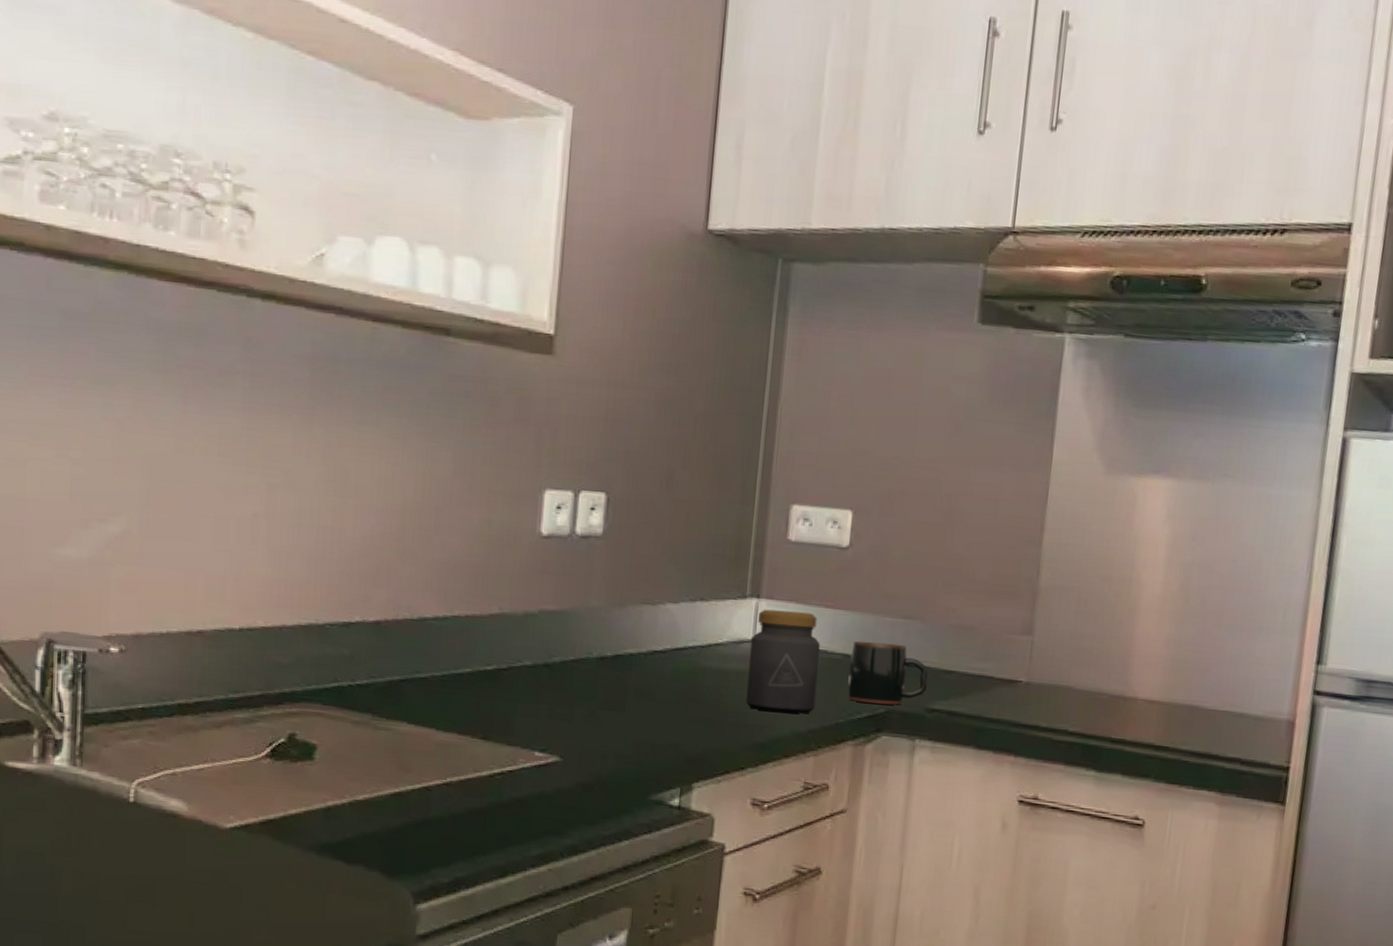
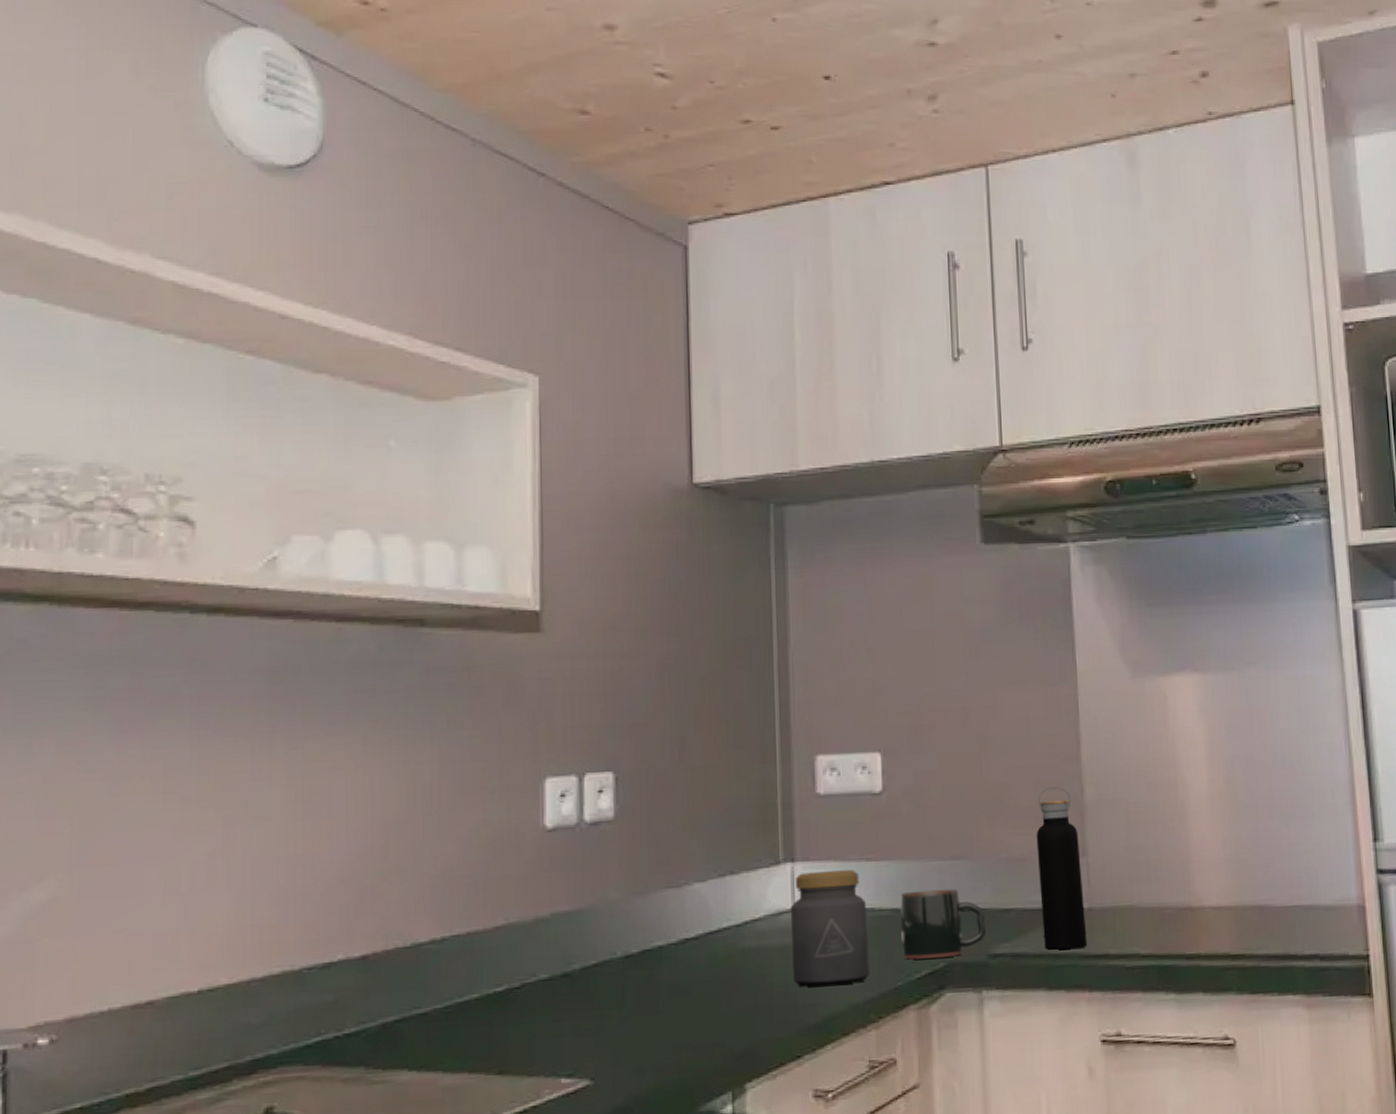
water bottle: none [979,565,1028,717] -> present [1036,786,1088,951]

